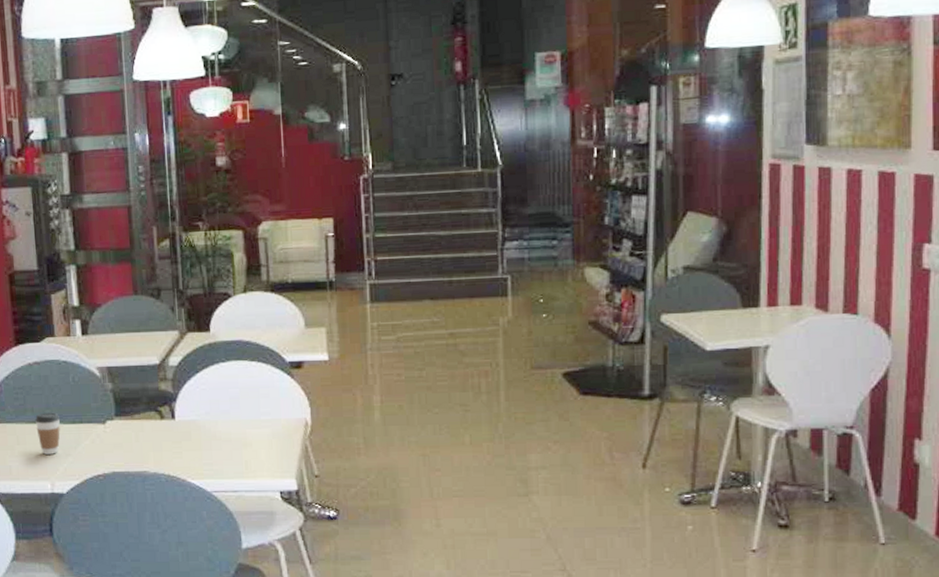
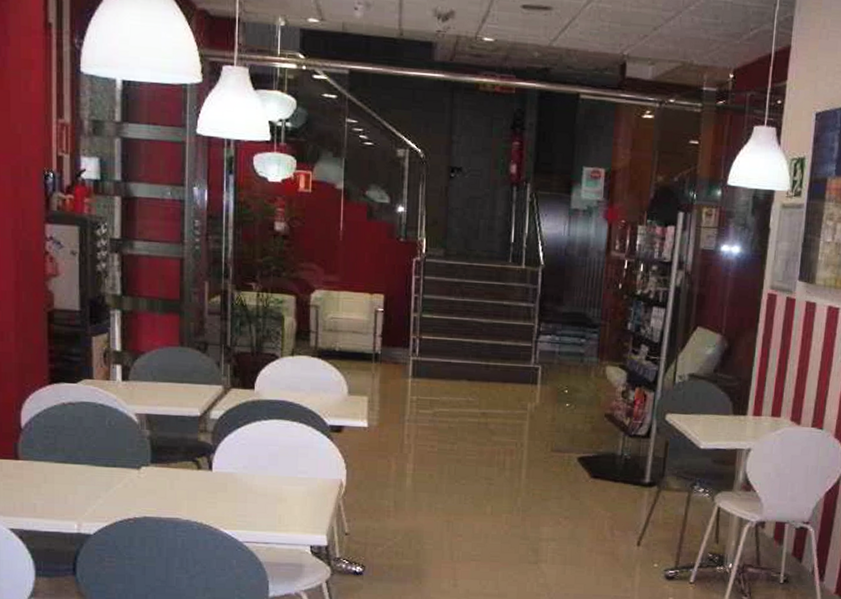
coffee cup: present [35,412,61,455] -> none [66,453,93,495]

